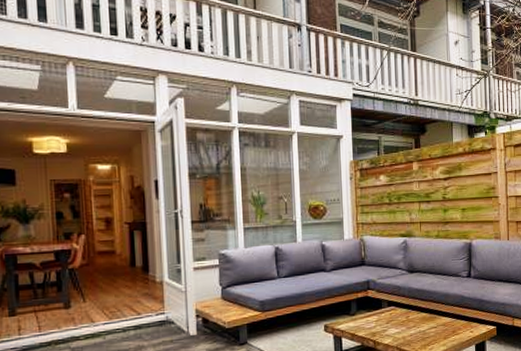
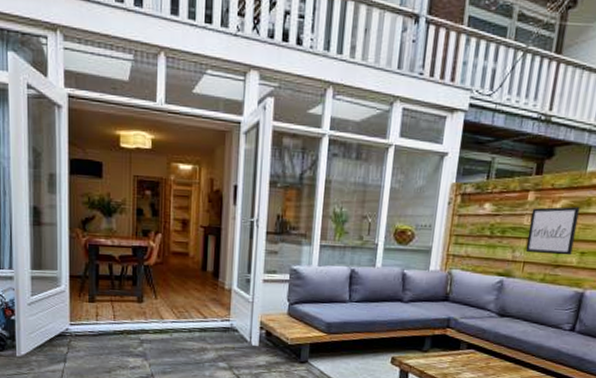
wall art: none [418,172,455,214] -> present [525,206,580,256]

